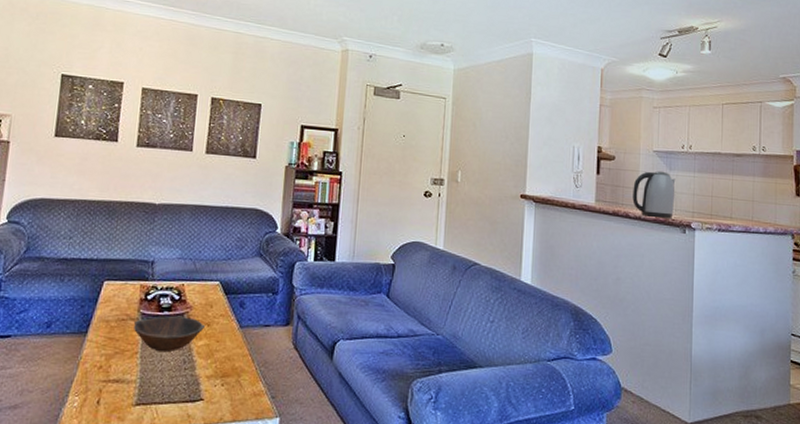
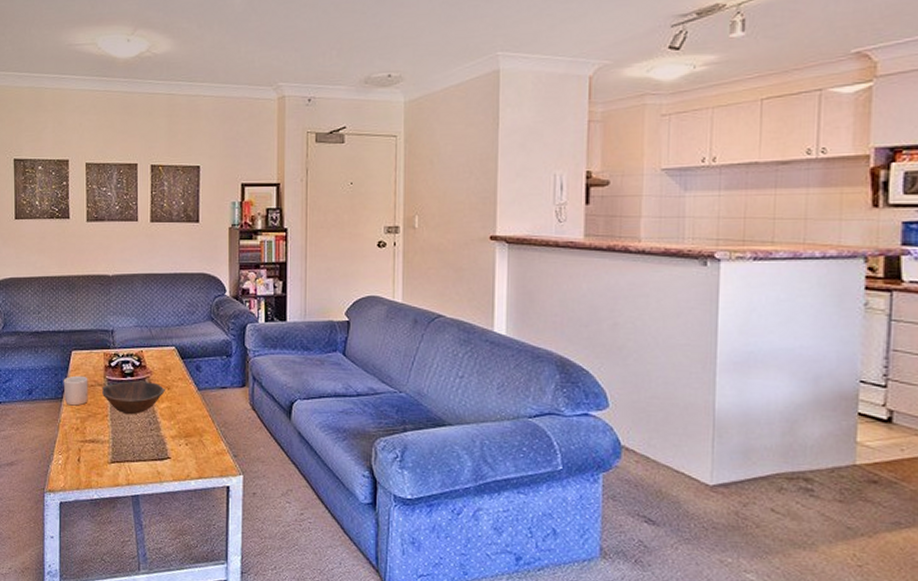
mug: none [89,308,120,342] -> present [63,375,88,406]
kettle: present [632,171,676,219] -> none [633,192,693,250]

